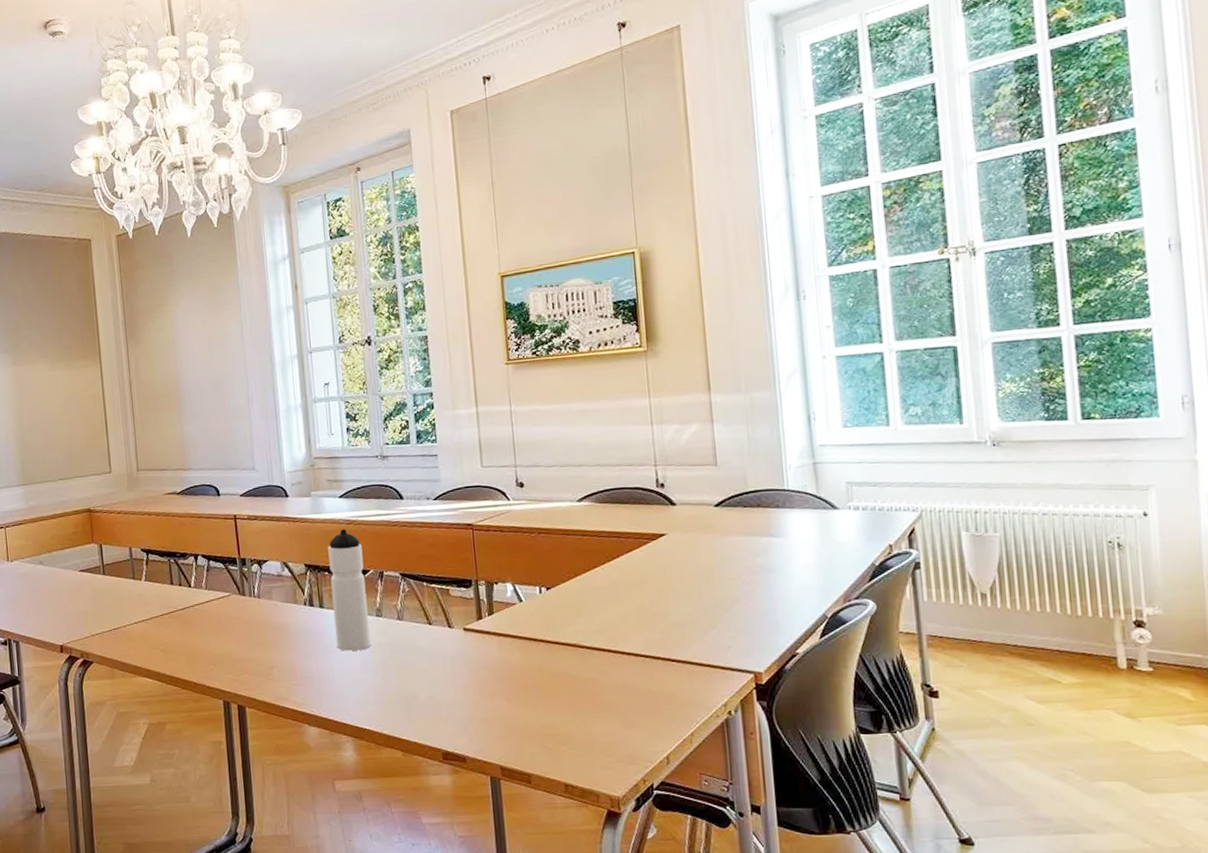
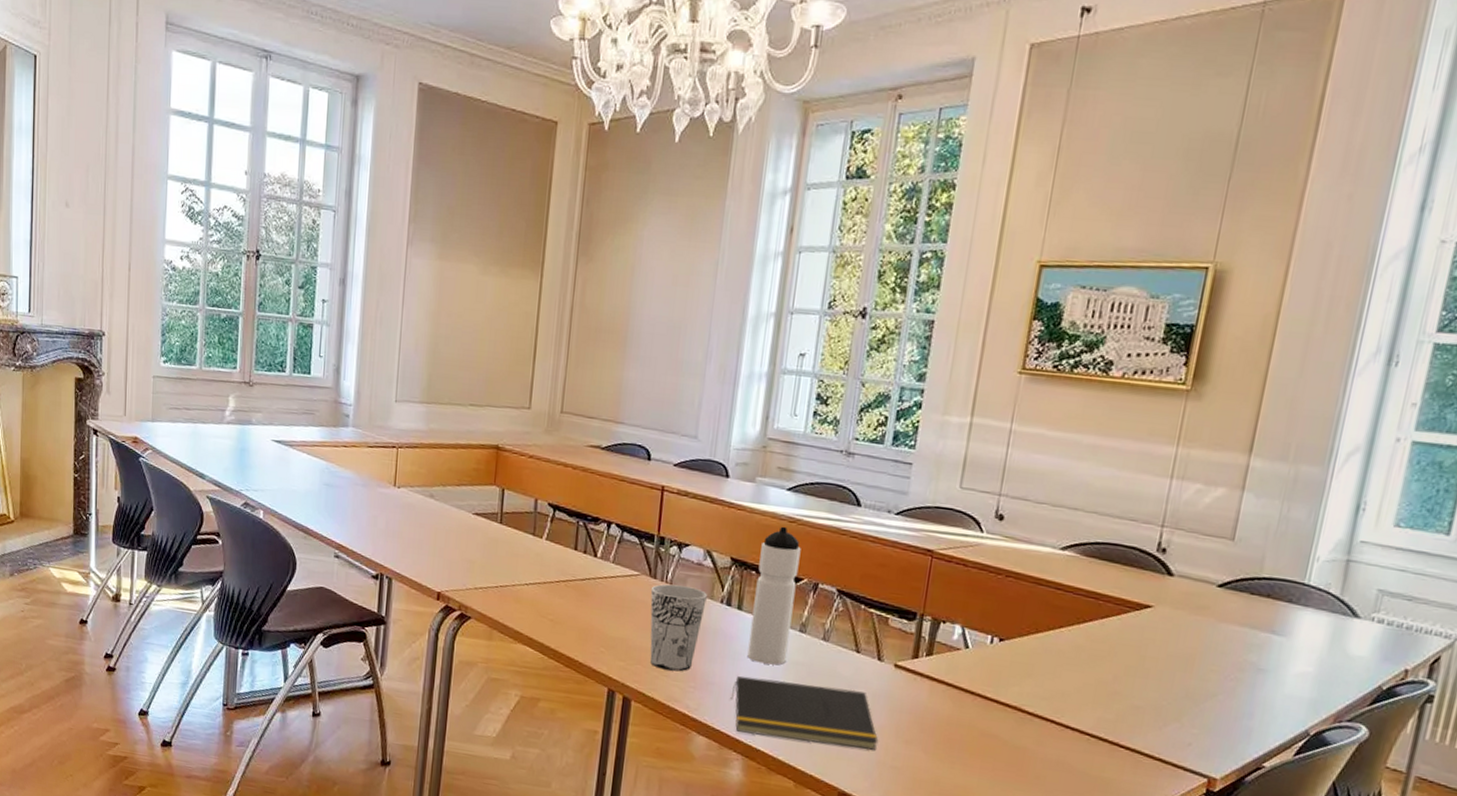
cup: none [242,596,292,674] -> present [650,583,707,672]
notepad: none [330,658,466,717] -> present [730,676,878,750]

